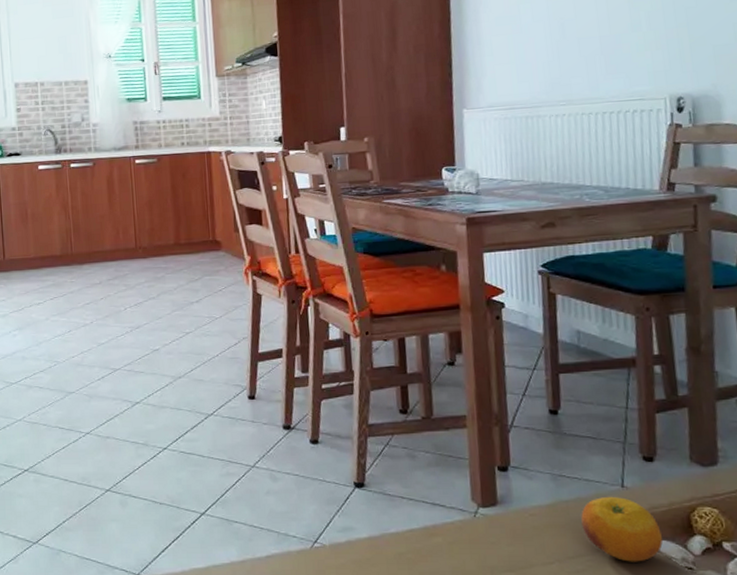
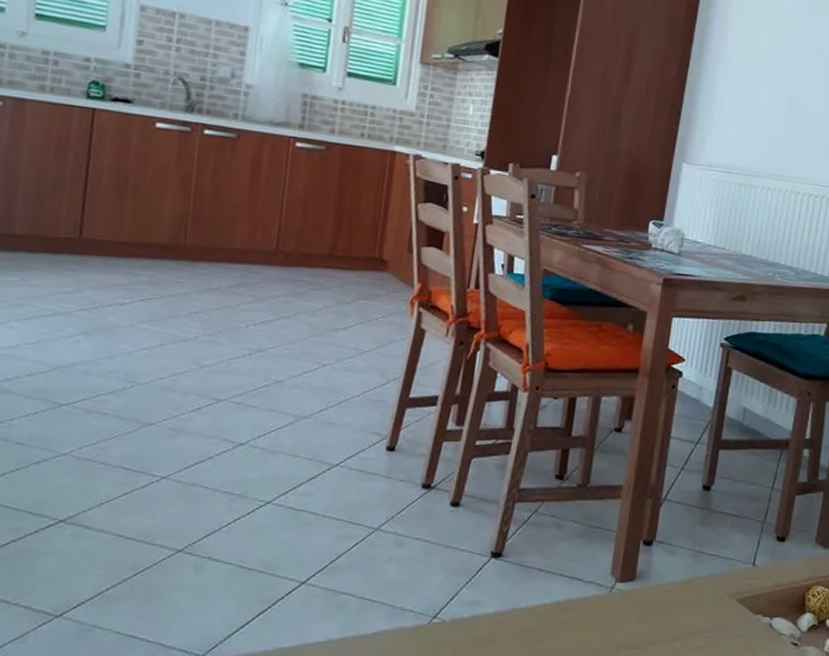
fruit: present [581,496,663,562] -> none [710,574,779,639]

